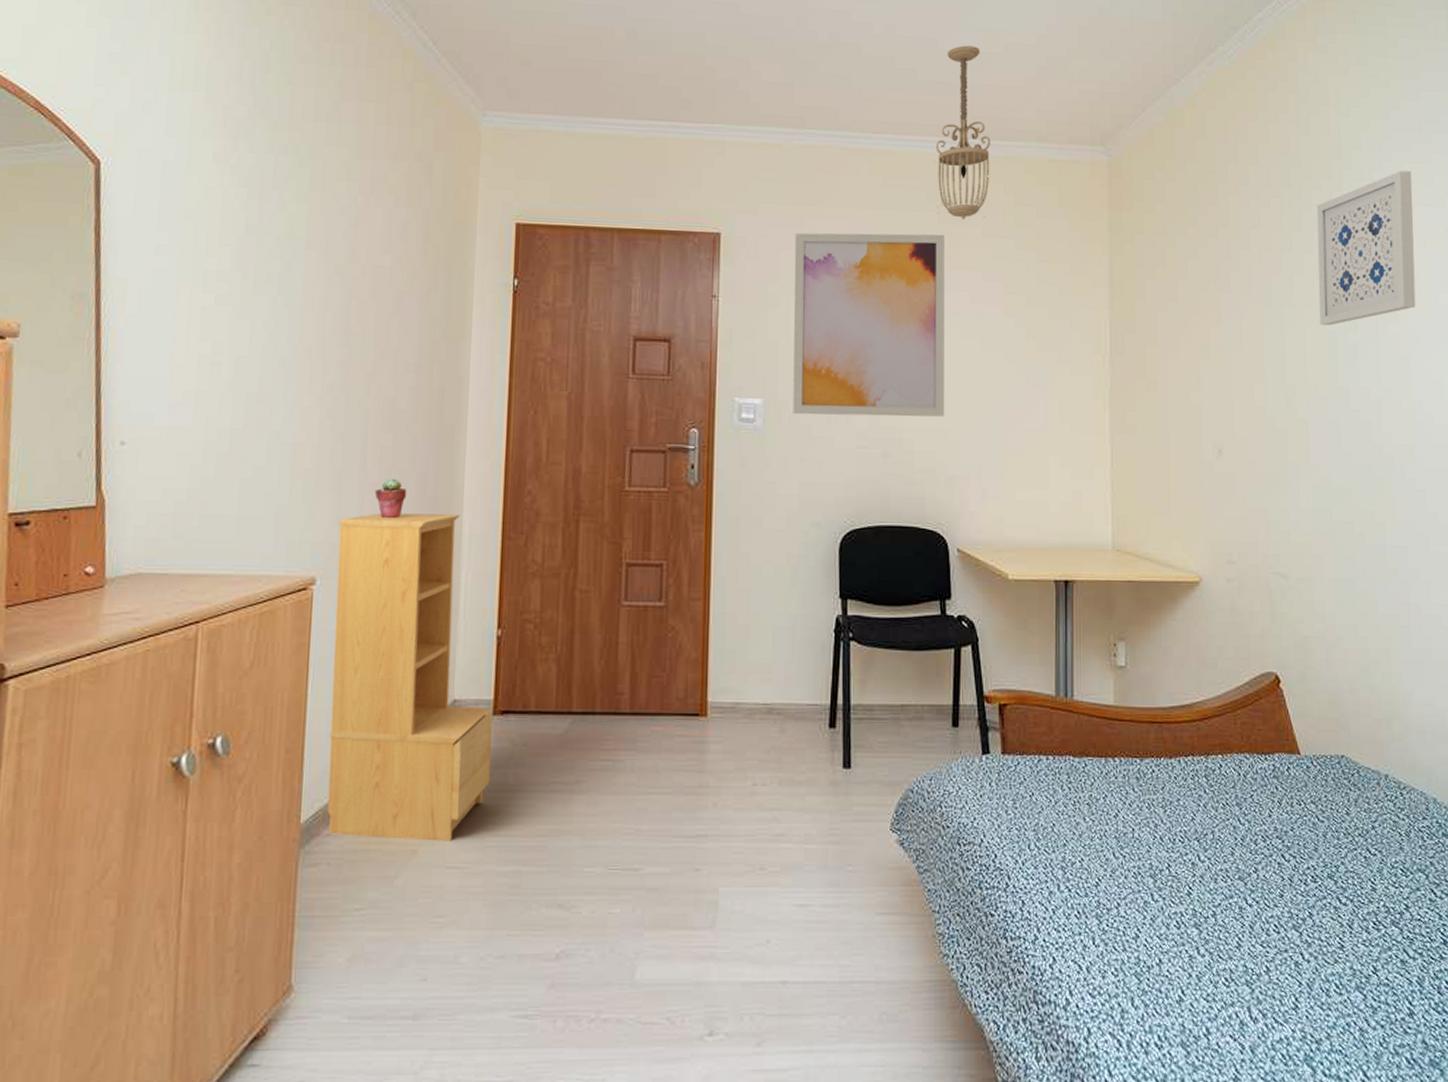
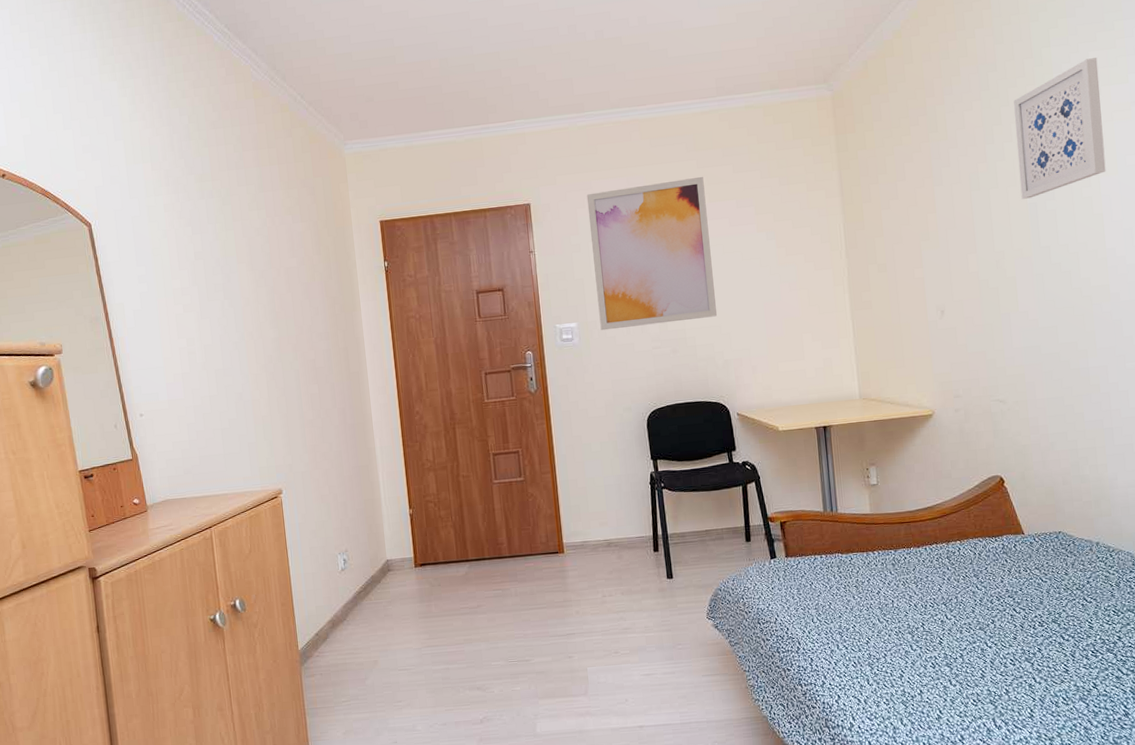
bookshelf: present [327,513,492,841] -> none [291,434,420,656]
potted succulent: present [374,478,407,518] -> none [311,415,334,443]
ceiling light fixture: present [935,45,990,220] -> none [689,21,735,162]

